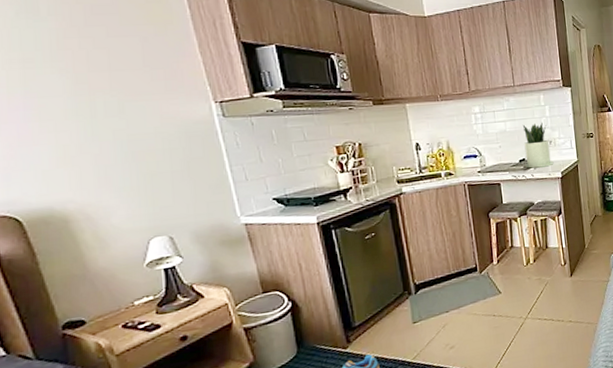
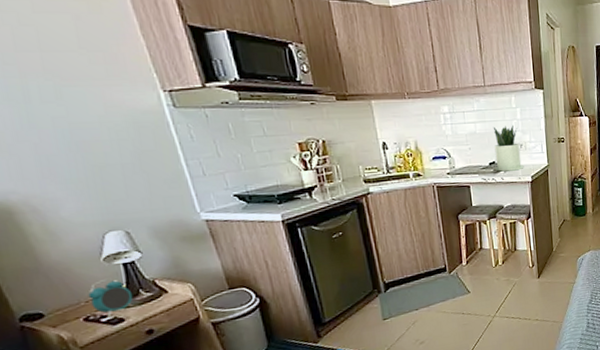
alarm clock: none [129,283,171,324] -> present [88,278,133,318]

